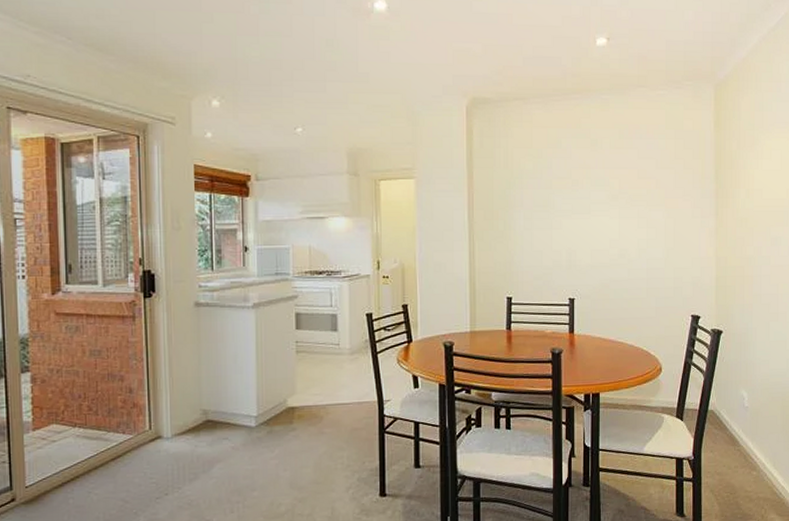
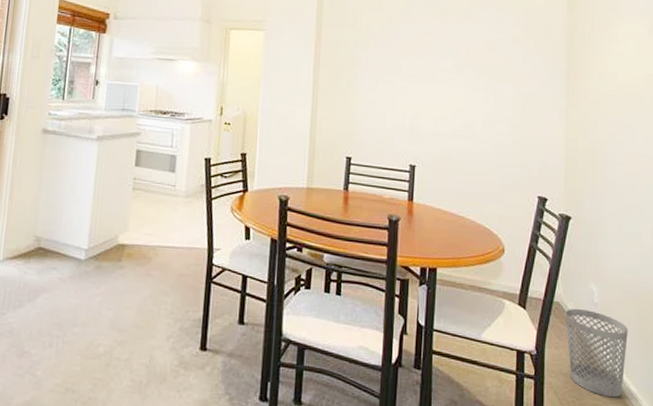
wastebasket: none [719,413,775,489] -> present [565,308,628,398]

